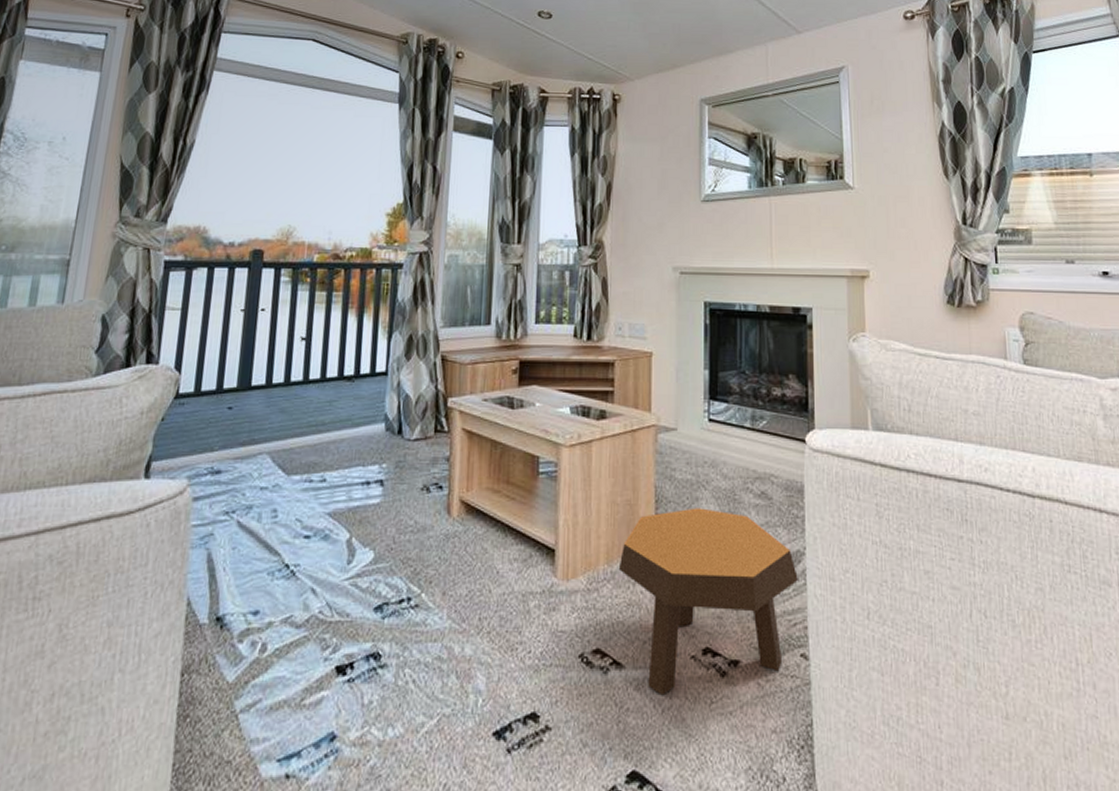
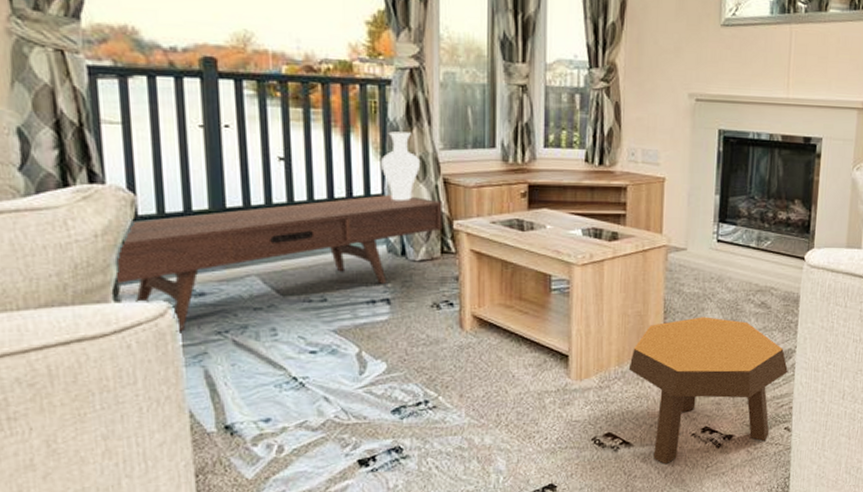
coffee table: none [148,371,439,511] -> present [114,194,442,332]
vase: none [387,311,423,379] -> present [380,131,421,201]

